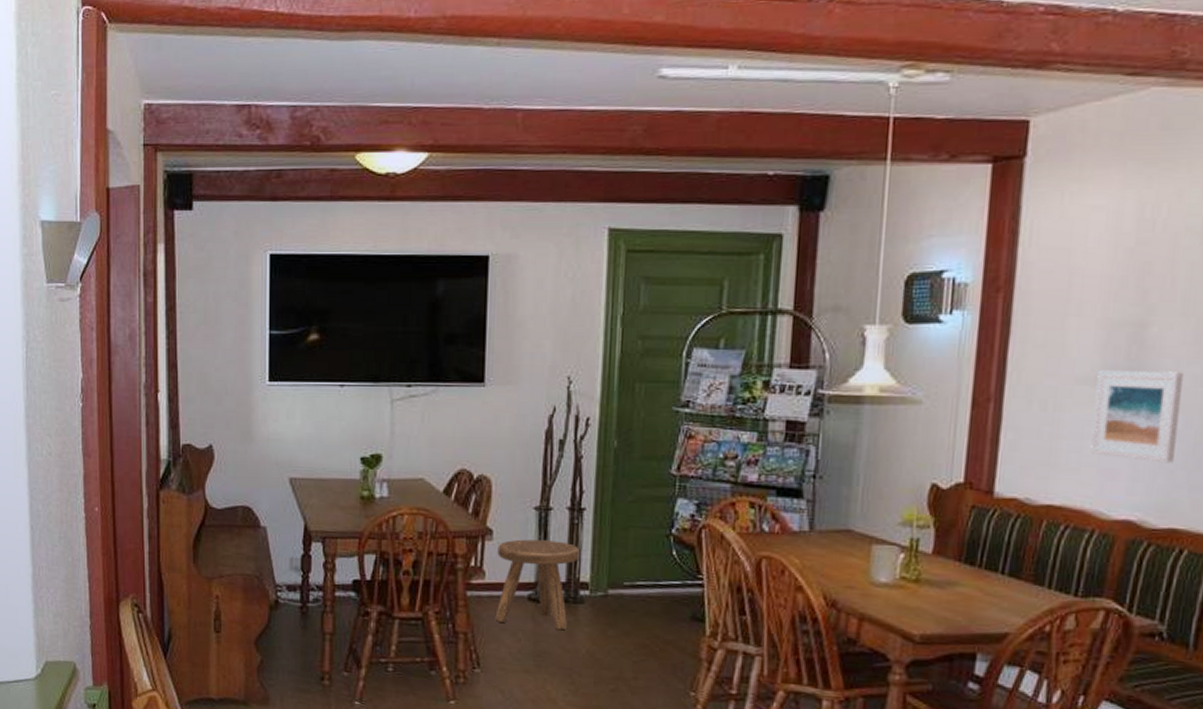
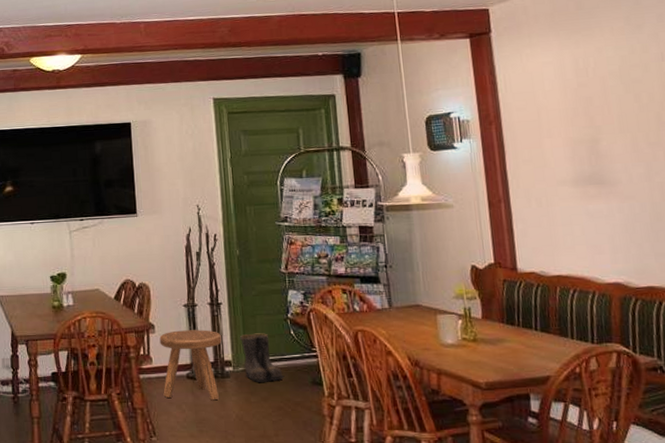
boots: none [603,550,656,613] -> present [239,333,285,382]
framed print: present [1090,369,1183,463] -> none [572,172,639,238]

